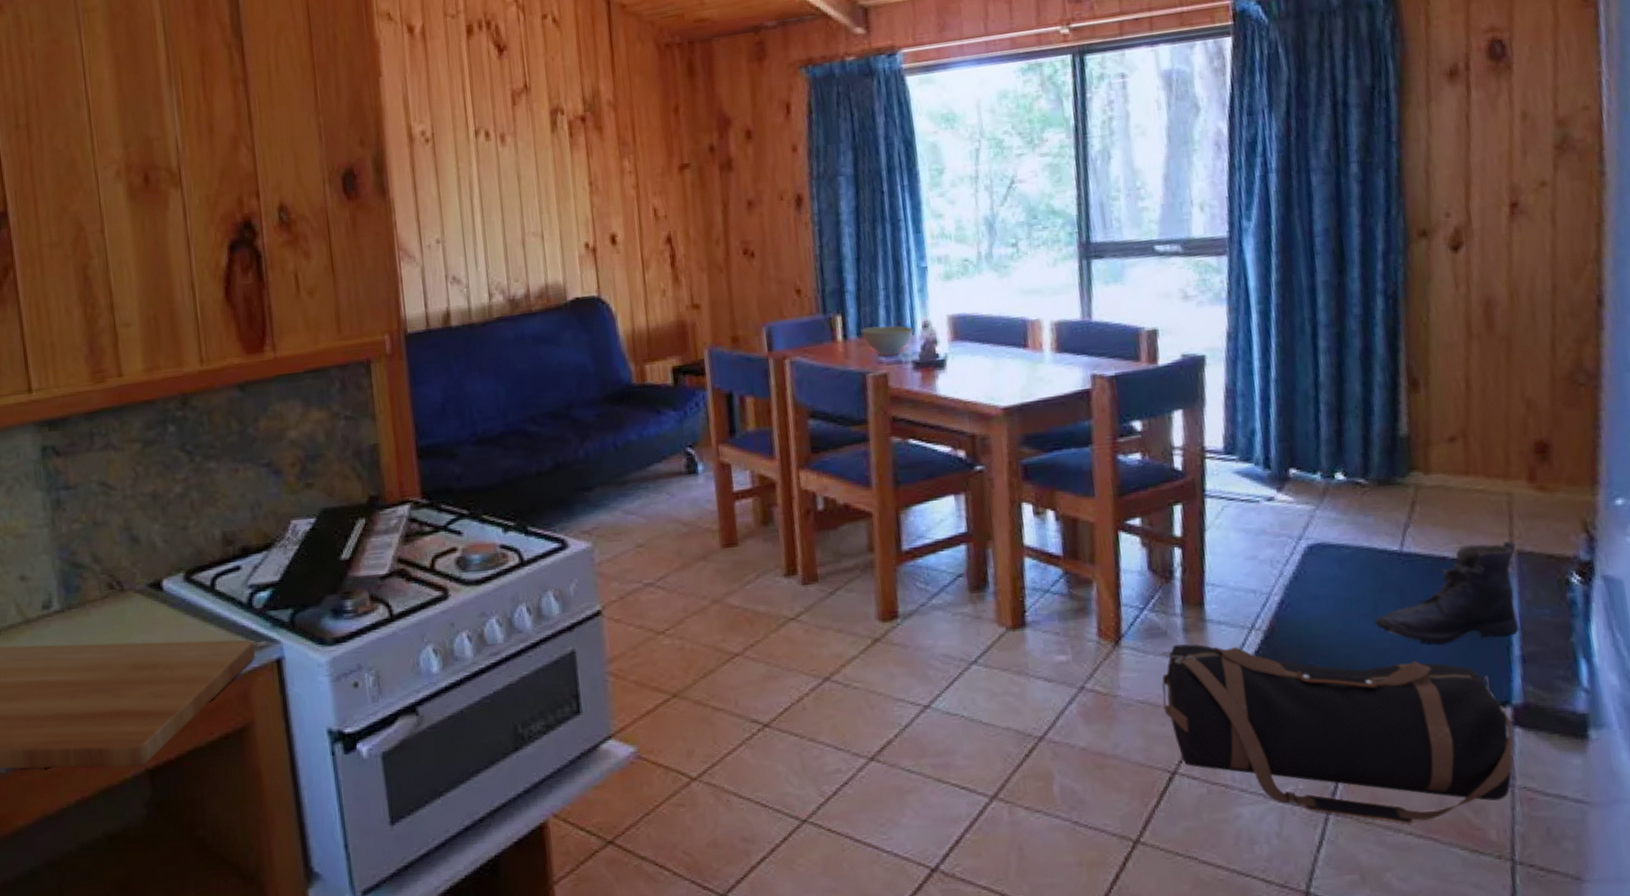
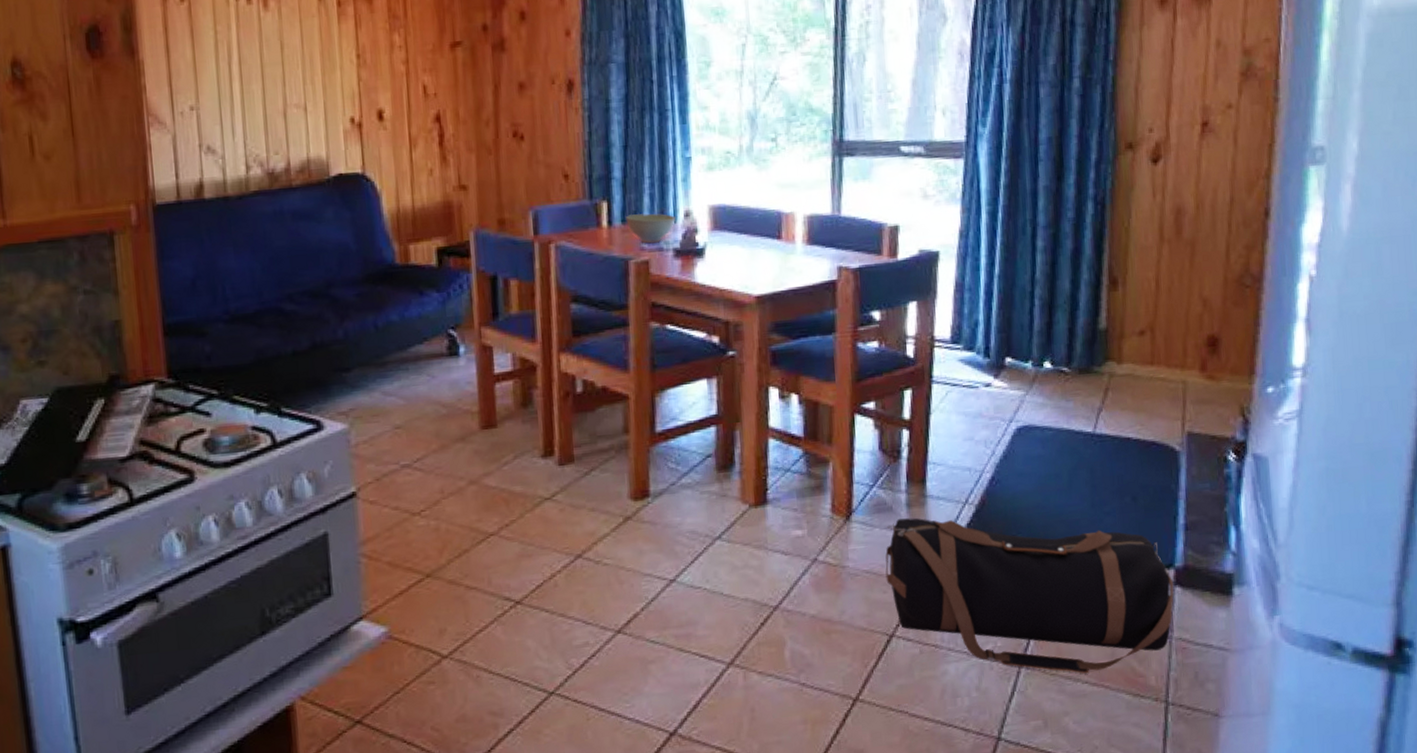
boot: present [1374,541,1519,644] -> none [1068,424,1187,515]

